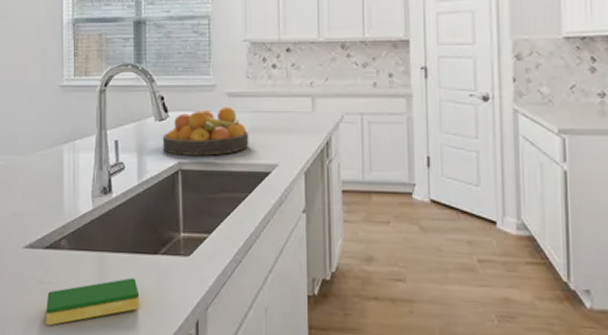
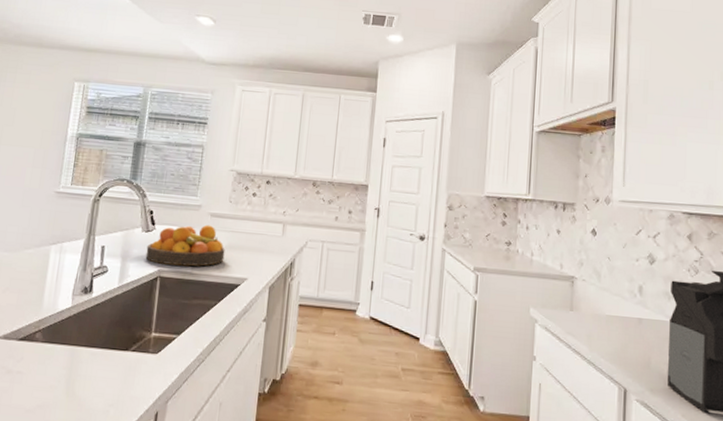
dish sponge: present [46,277,140,326] -> none [9,371,106,413]

